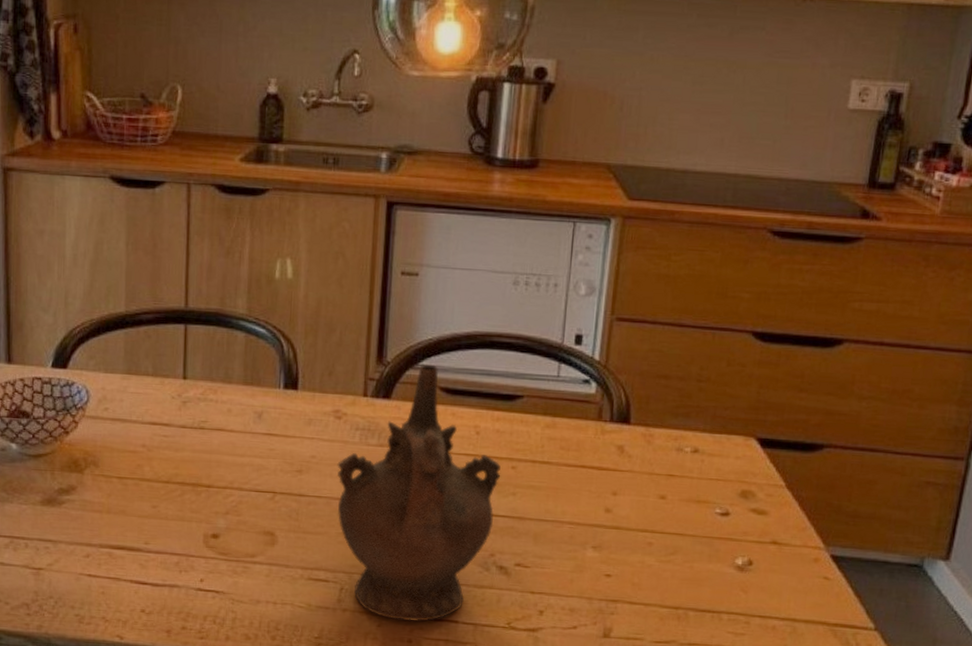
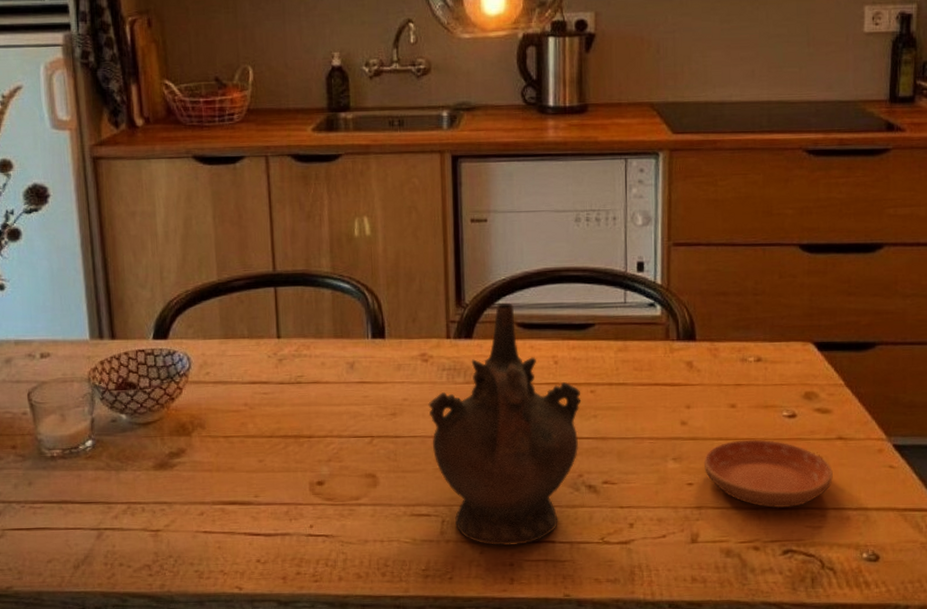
saucer: none [625,533,763,610] -> present [703,439,833,509]

